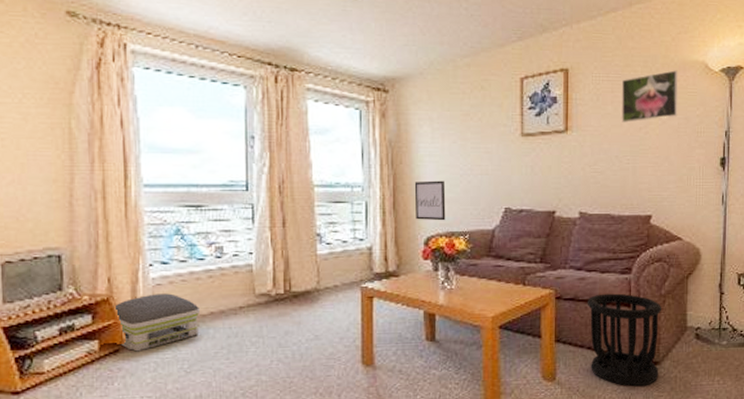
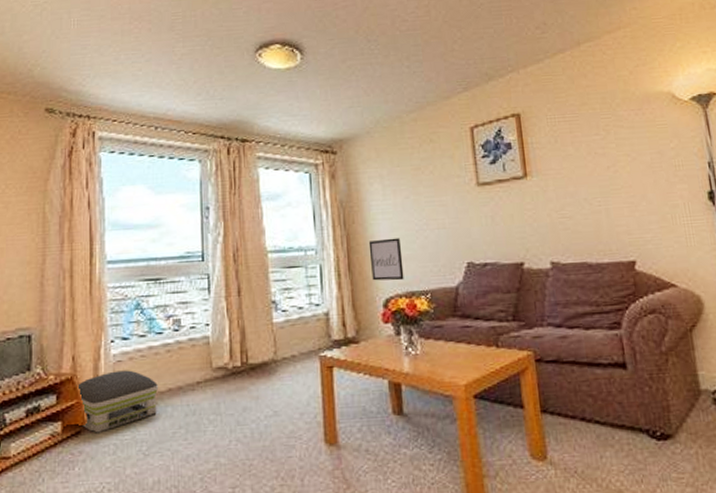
wastebasket: present [587,293,662,387] -> none [573,352,675,466]
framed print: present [621,70,678,123] -> none [579,103,649,163]

